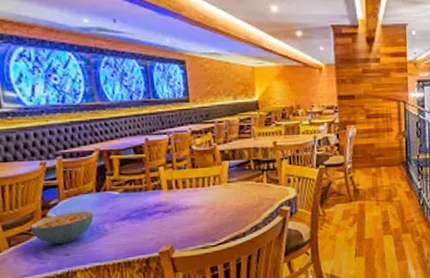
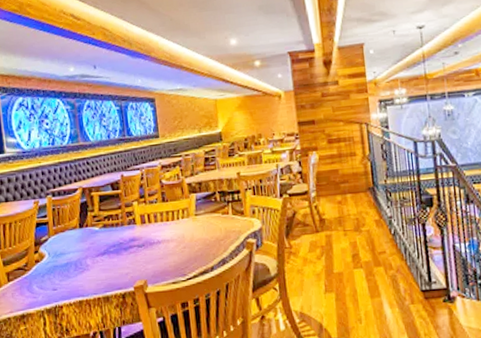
cereal bowl: present [30,211,94,244] -> none [25,246,77,279]

